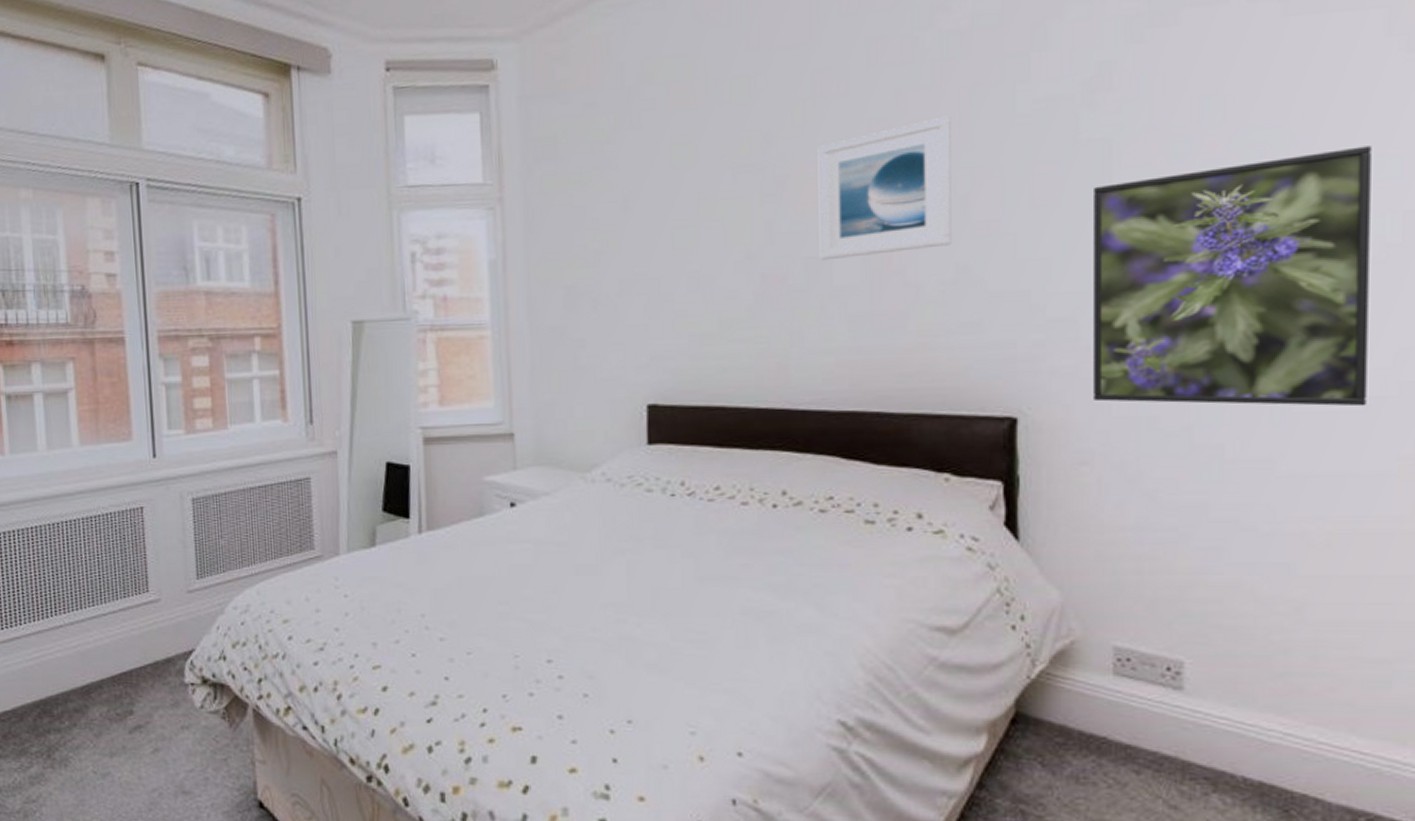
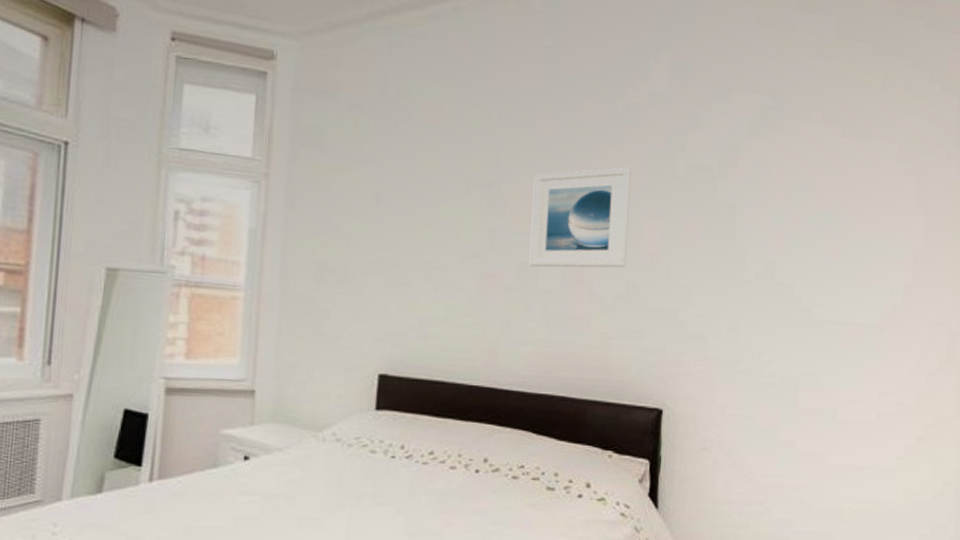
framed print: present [1094,146,1371,407] -> none [714,235,888,419]

